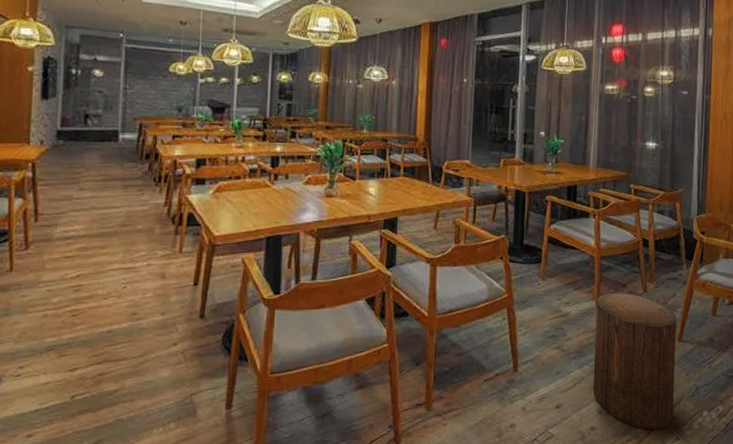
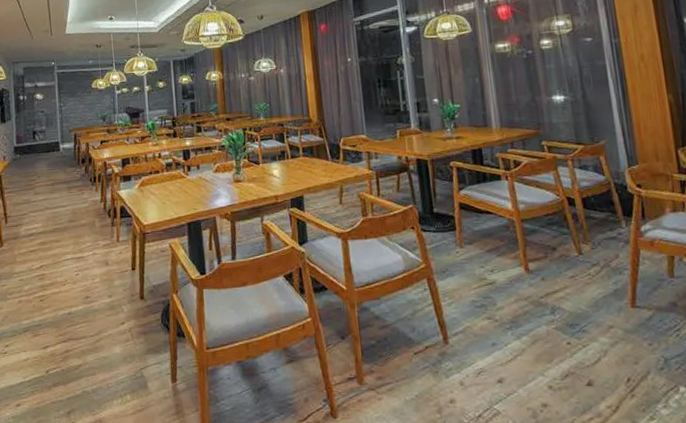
stool: present [593,292,677,430] -> none [524,256,642,408]

